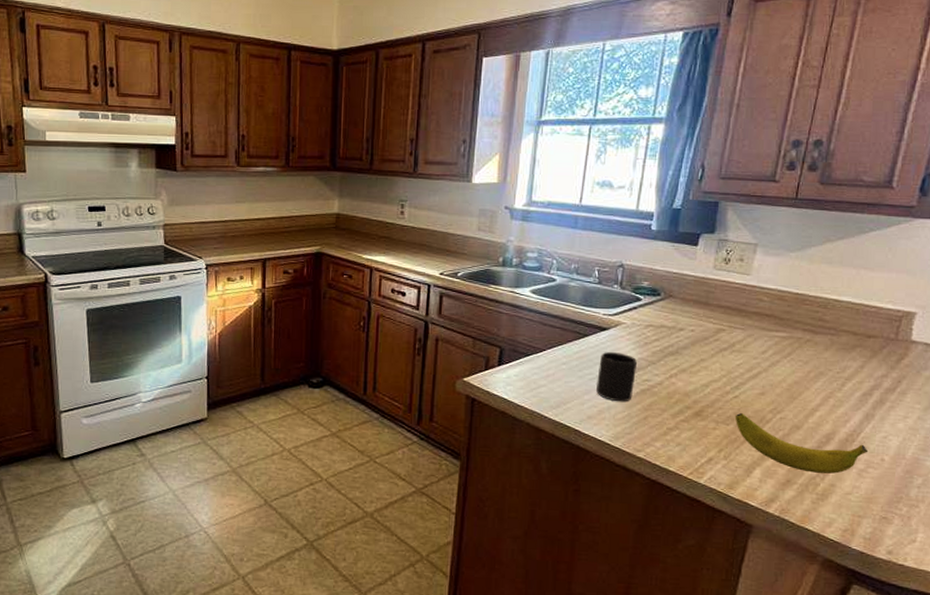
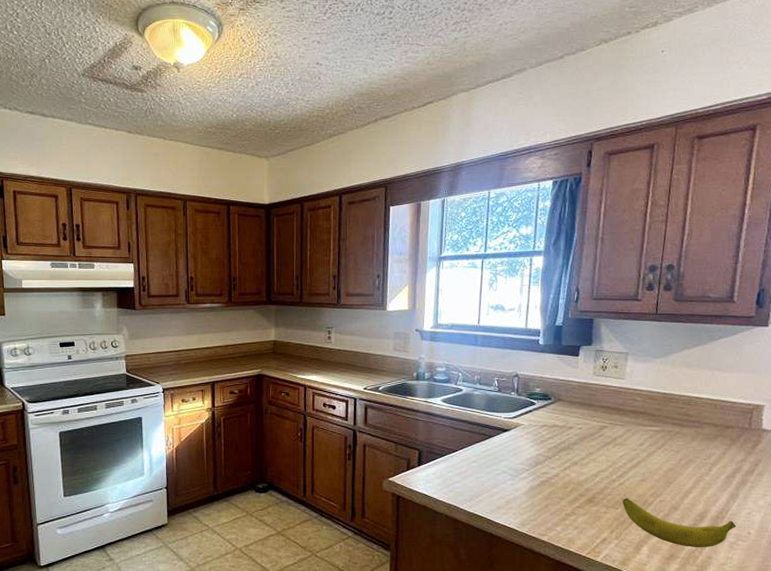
mug: present [596,352,637,402] -> none [503,450,536,493]

